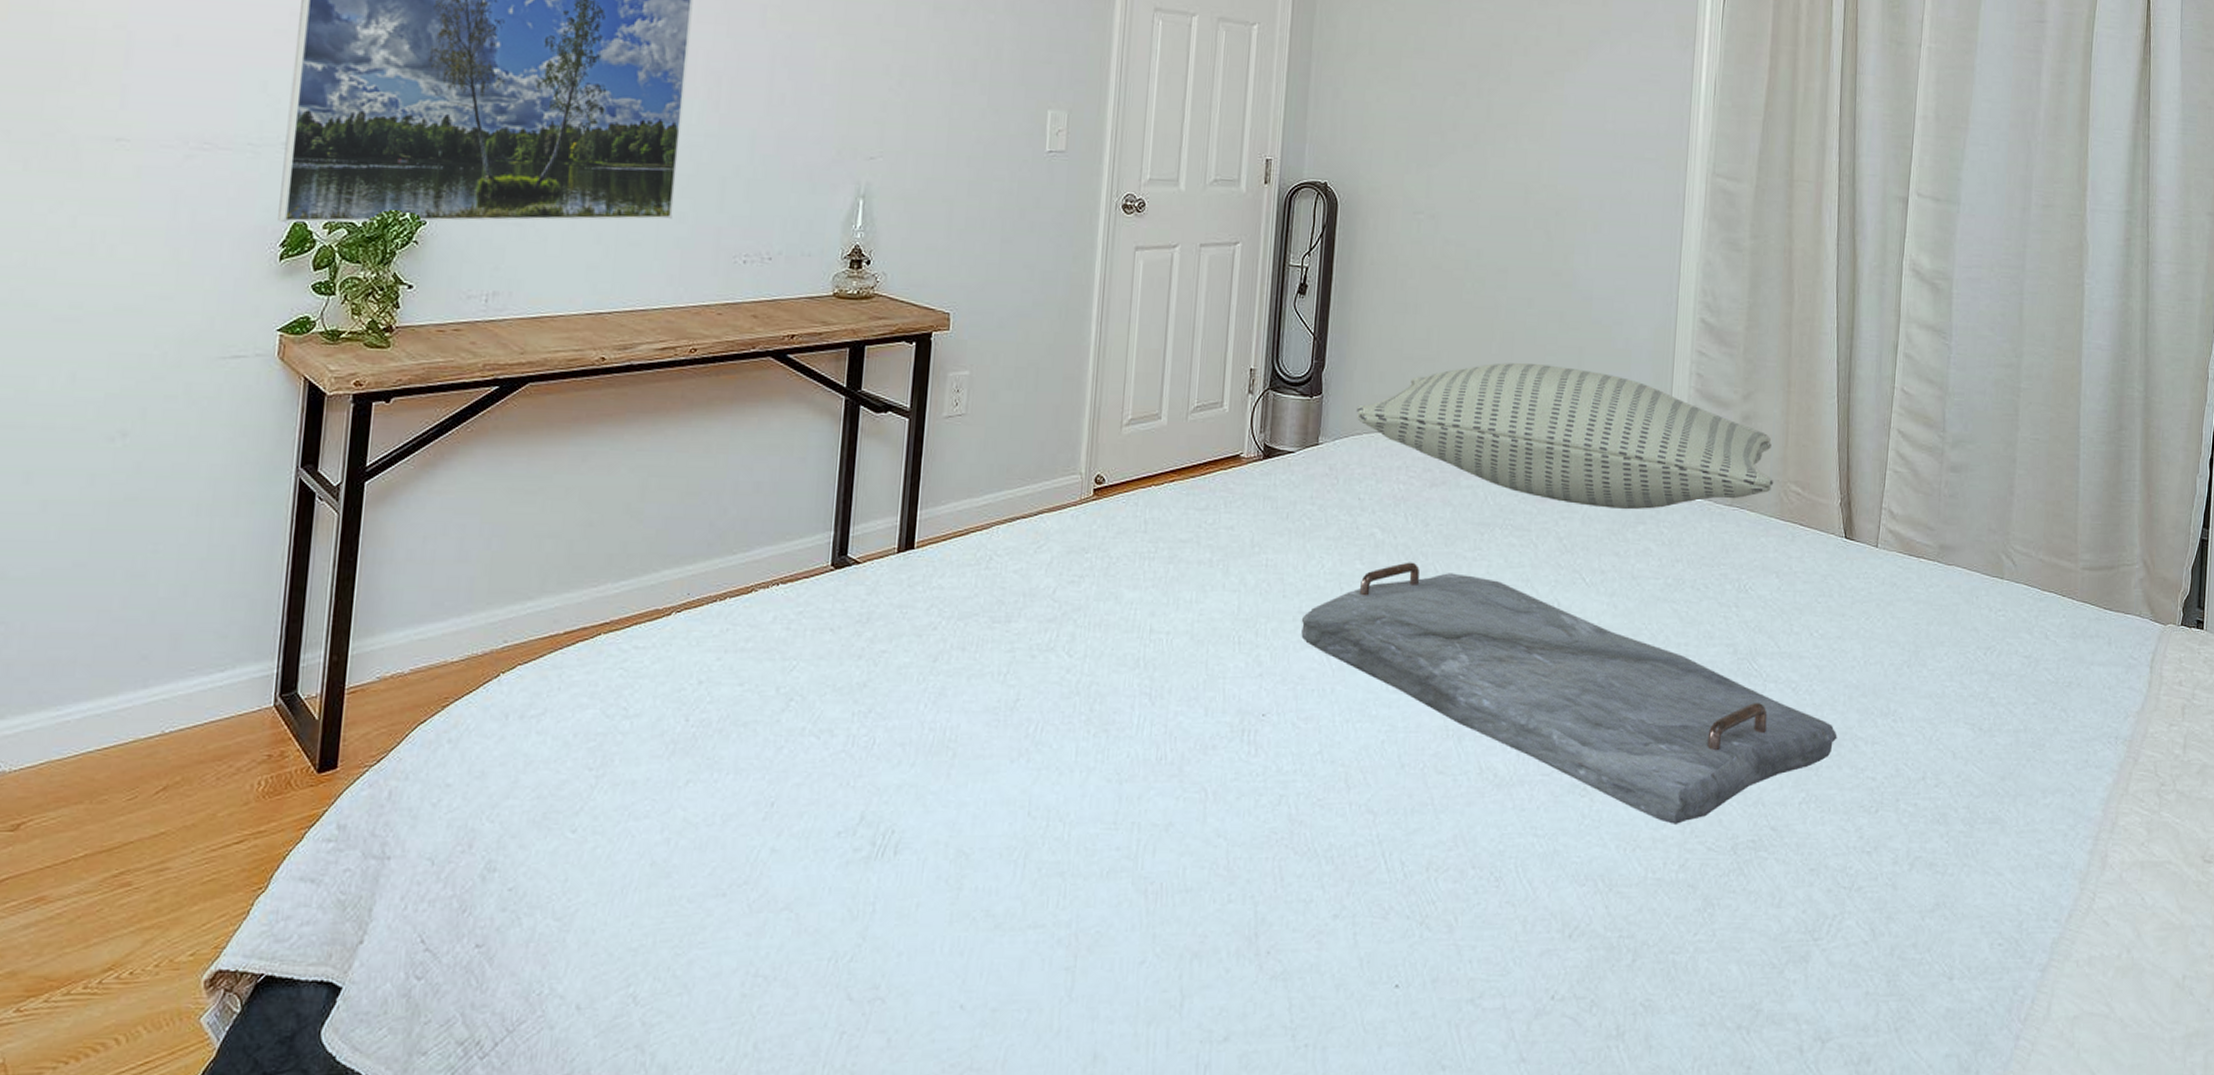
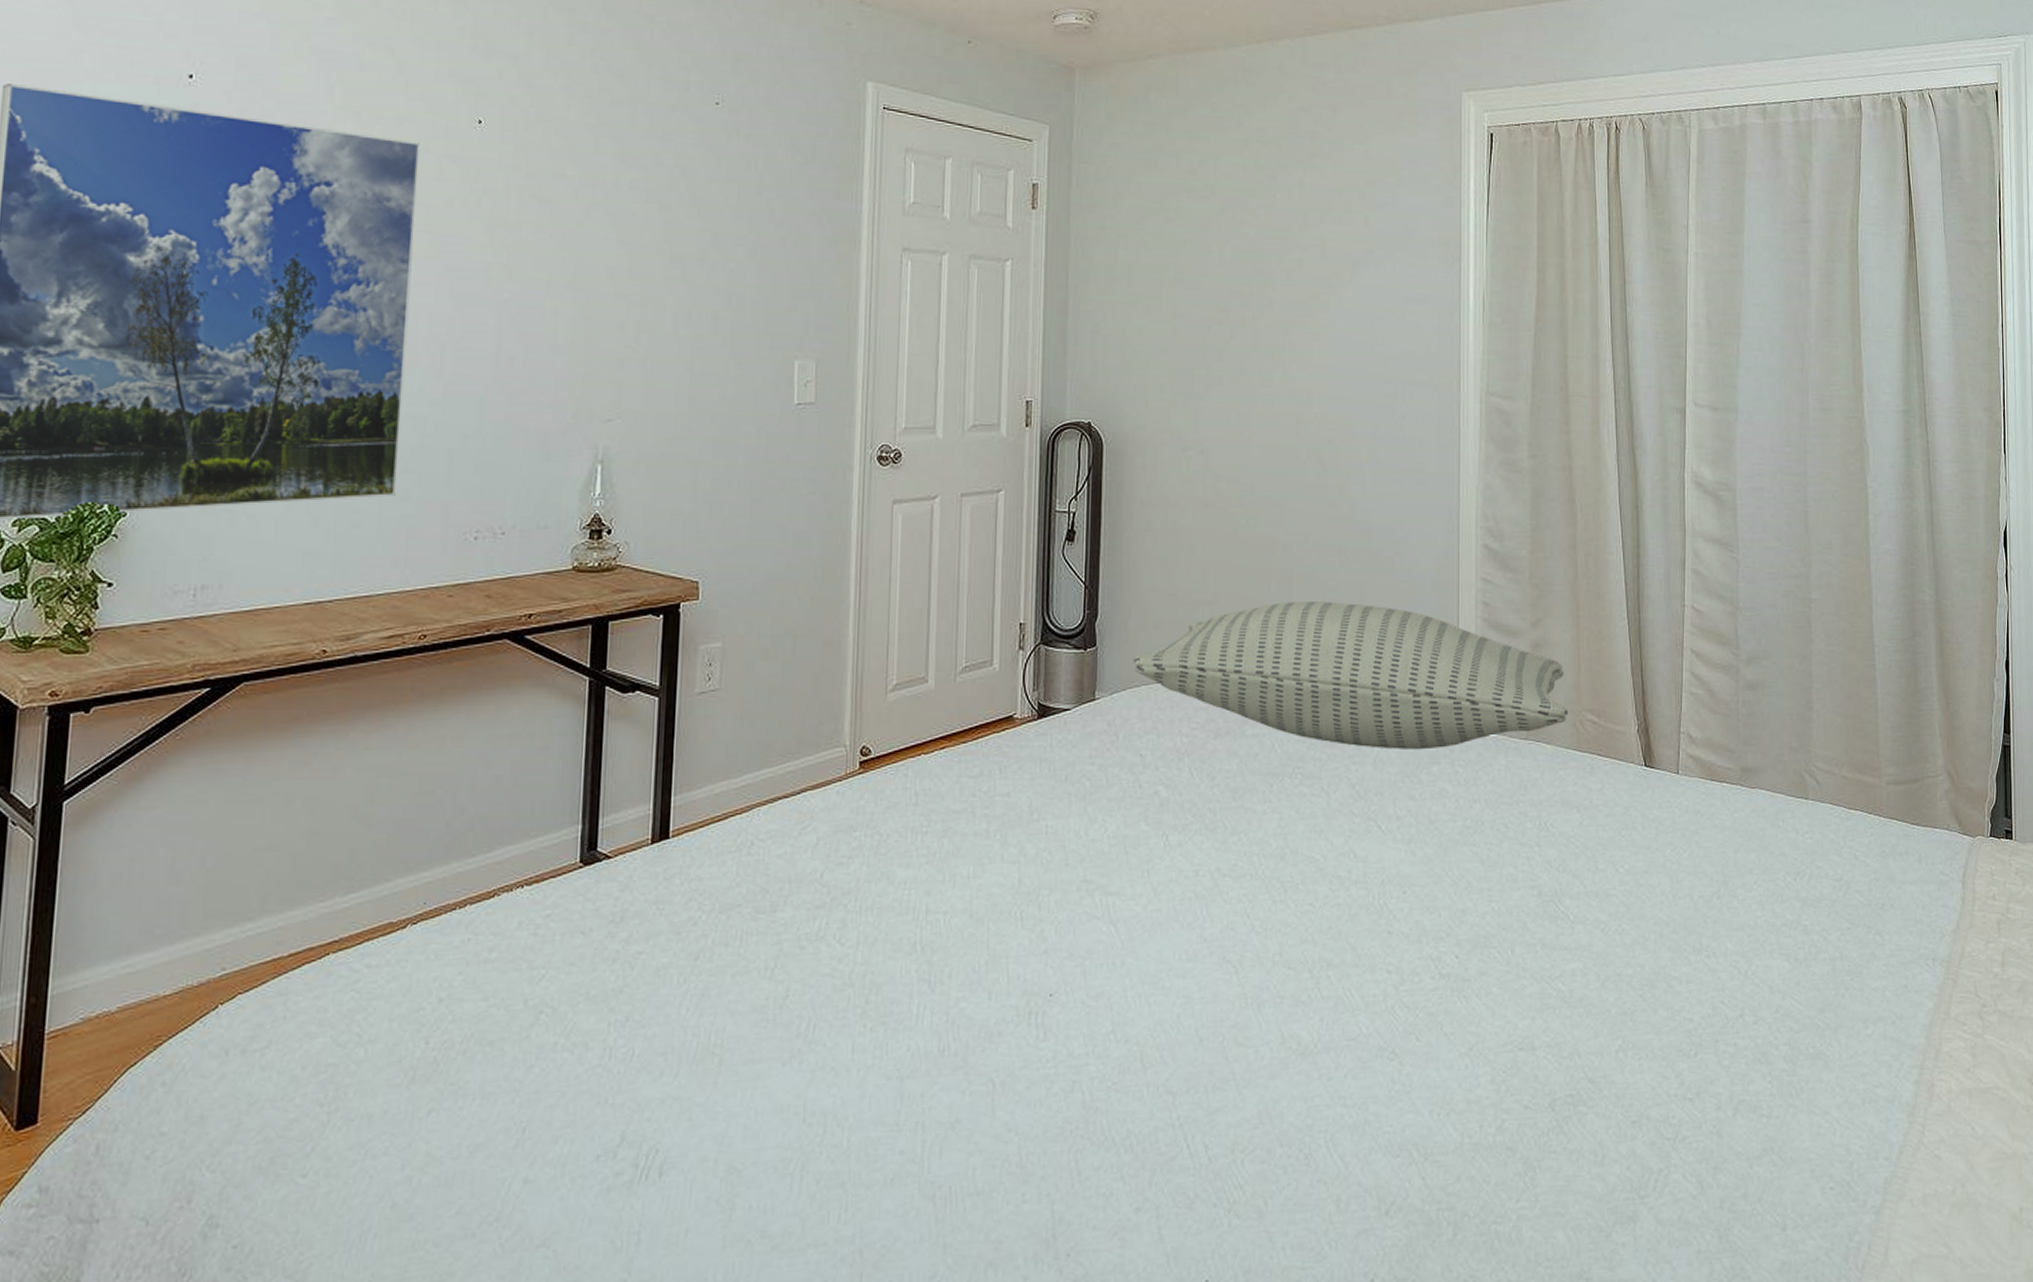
serving tray: present [1301,562,1837,824] -> none [1086,819,1651,1084]

